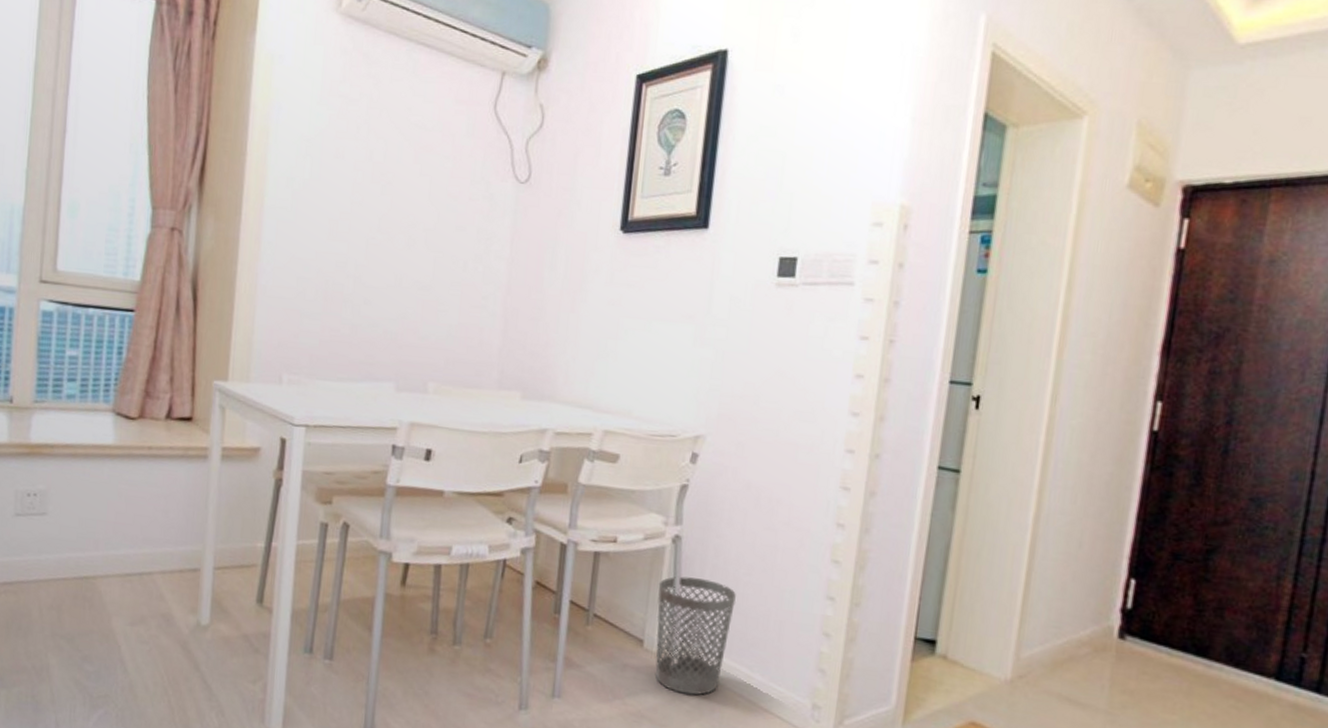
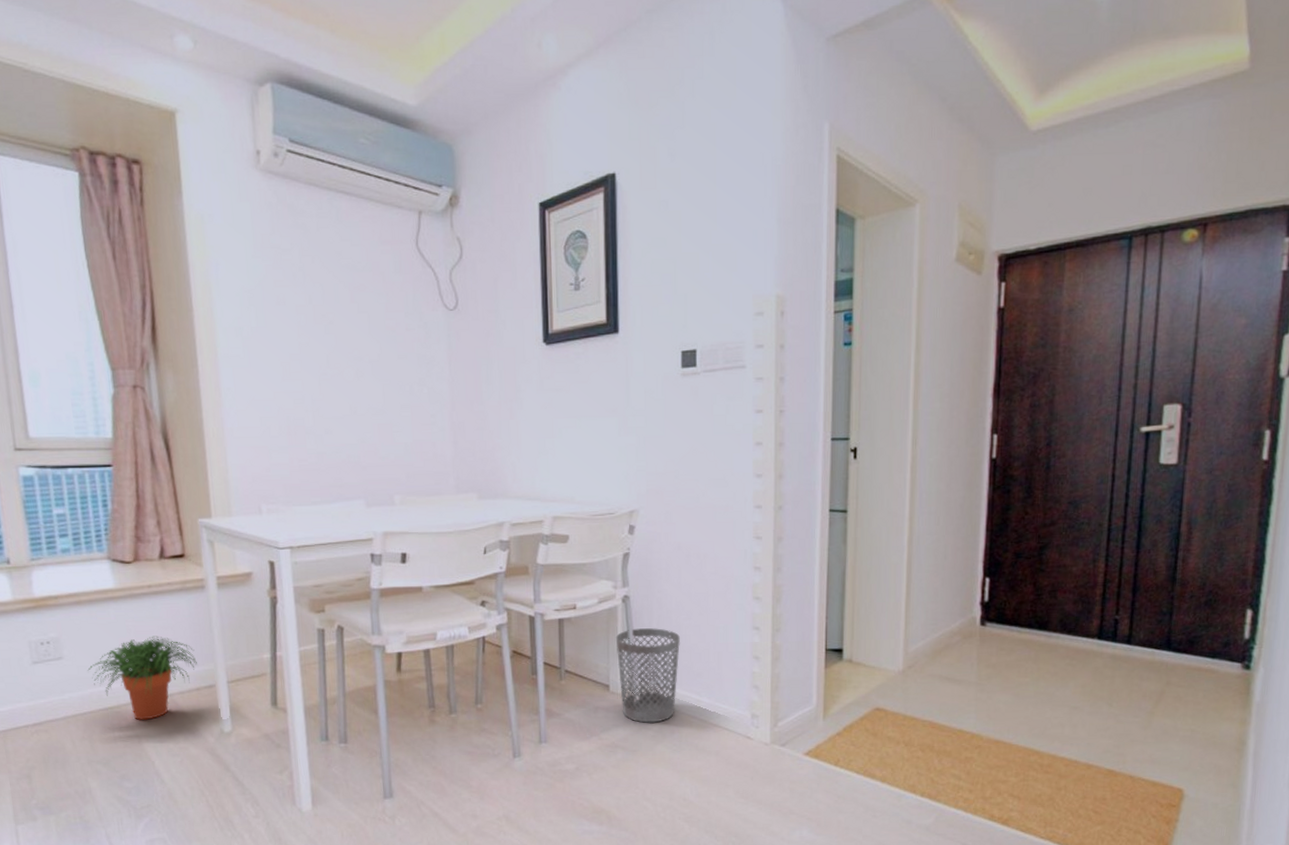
potted plant: none [70,503,185,598] -> present [87,636,197,720]

